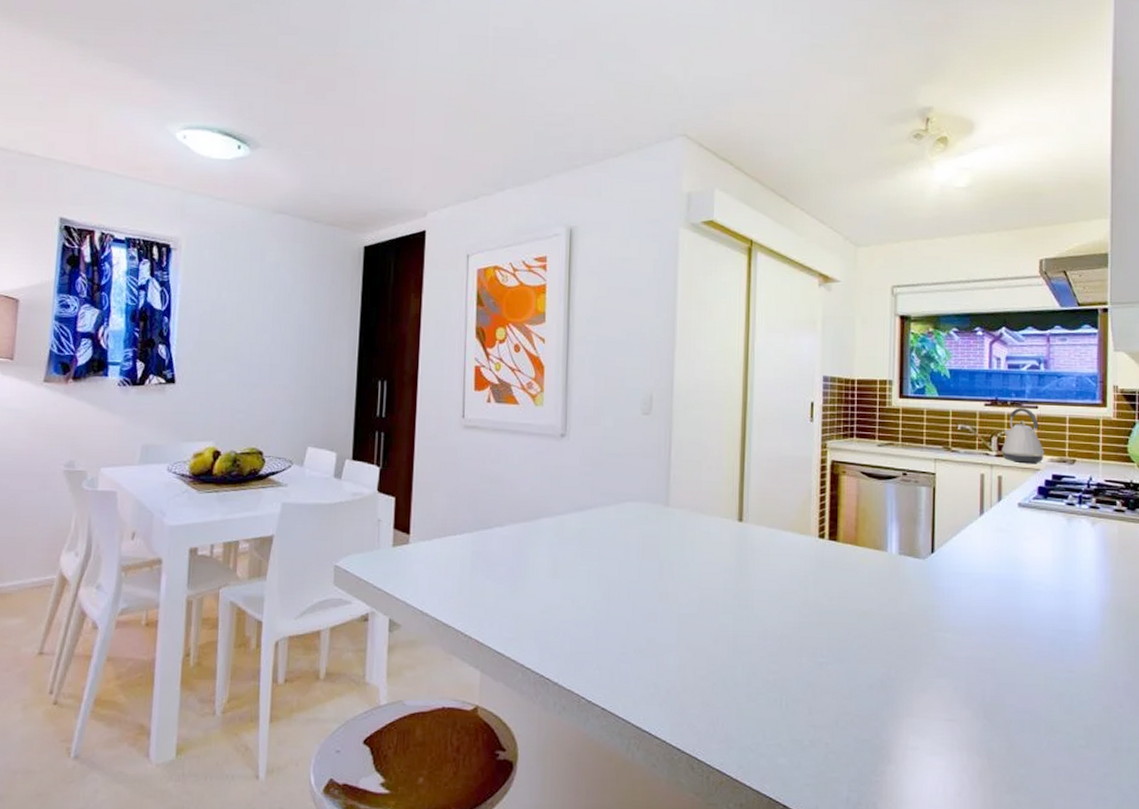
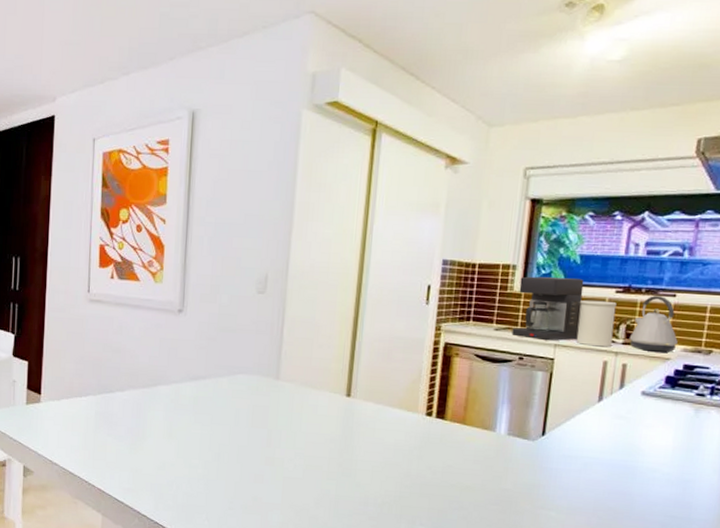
coffee maker: none [894,391,955,456] -> present [512,276,584,341]
canister: none [953,413,987,460] -> present [576,299,617,347]

